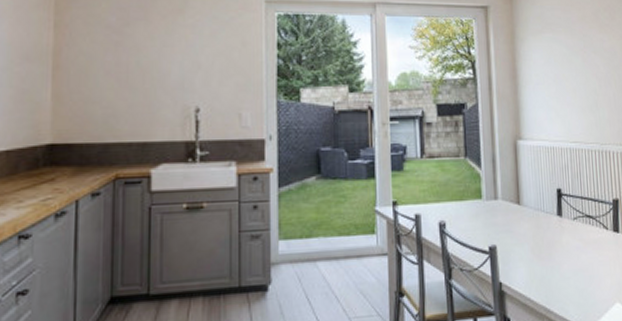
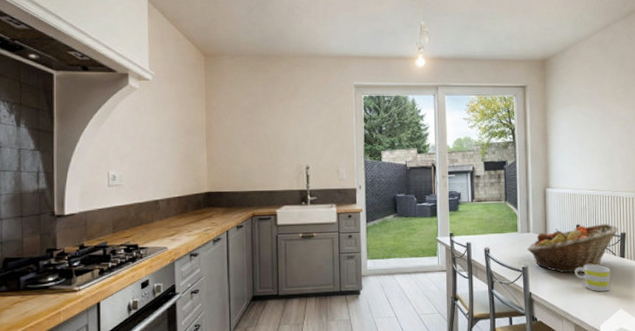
fruit basket: none [494,187,610,255] -> present [527,223,618,273]
mug: none [556,242,602,280] -> present [574,264,610,292]

